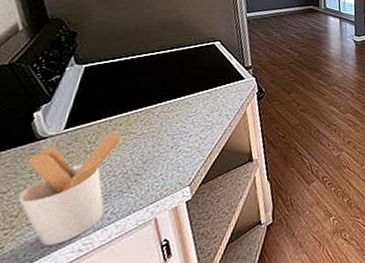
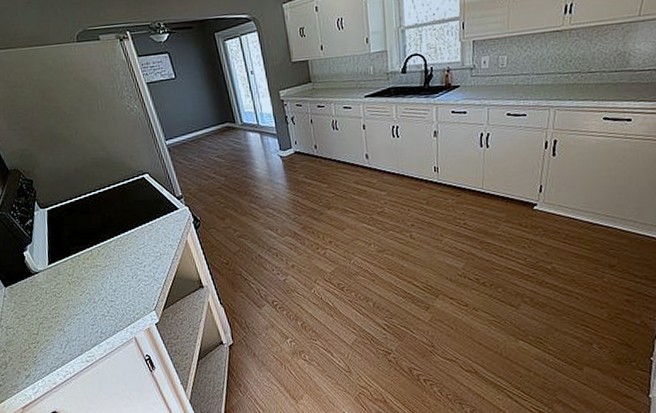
utensil holder: present [17,130,122,246] -> none [32,264,96,356]

